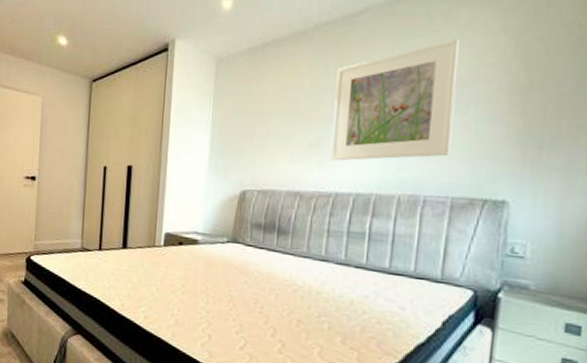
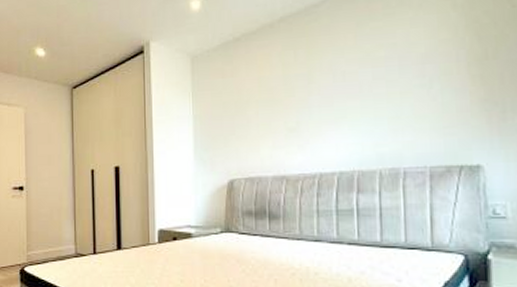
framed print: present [331,39,459,161] -> none [306,19,422,143]

